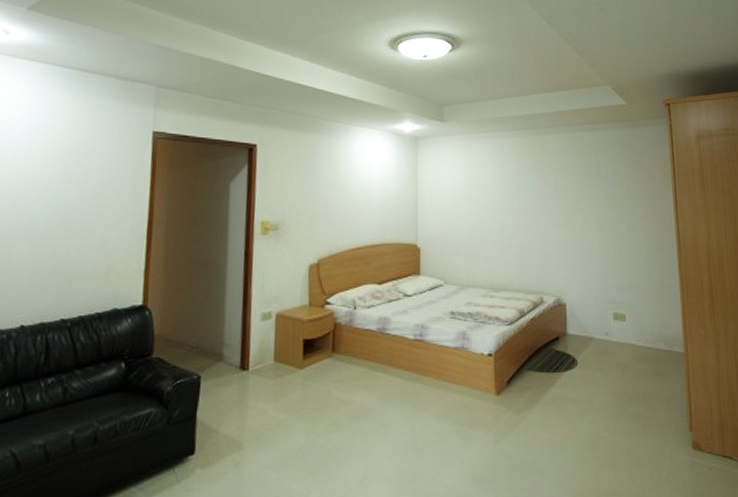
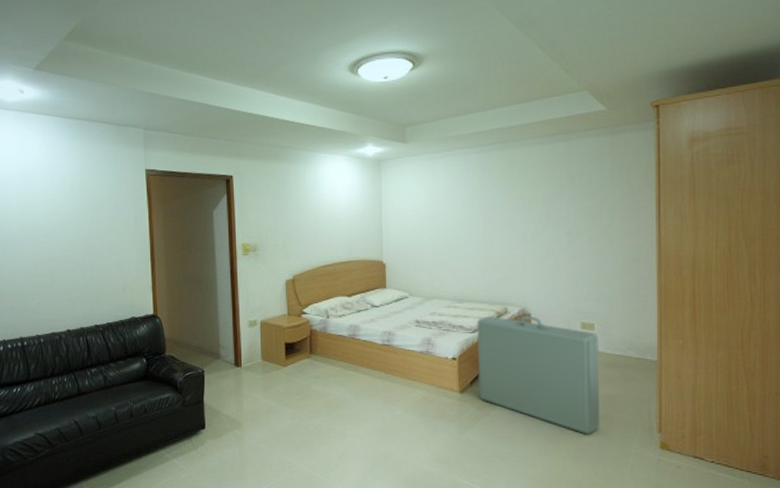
suitcase: none [513,306,636,437] -> present [477,315,600,435]

